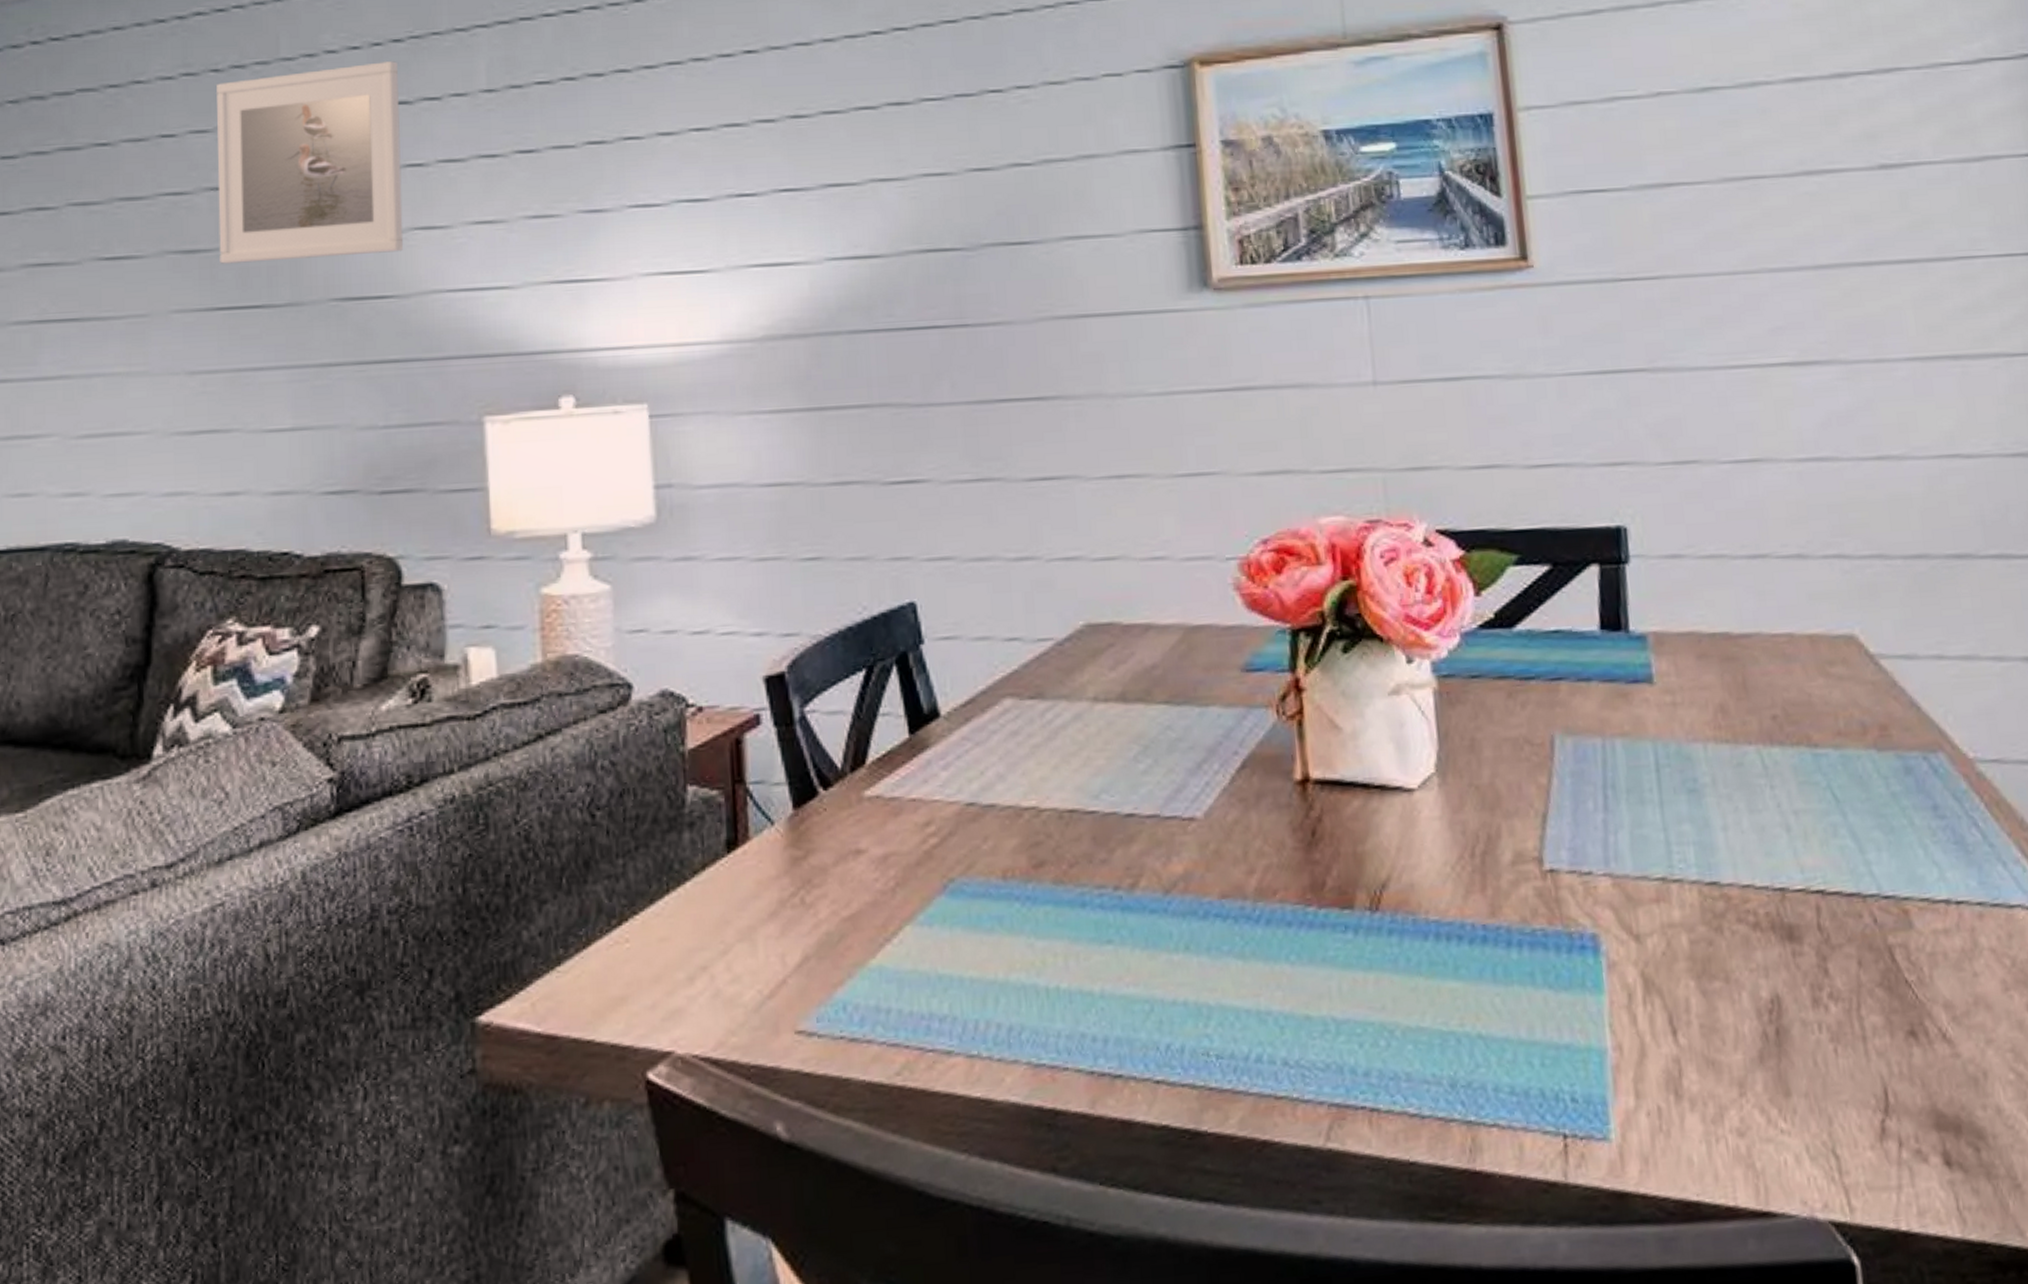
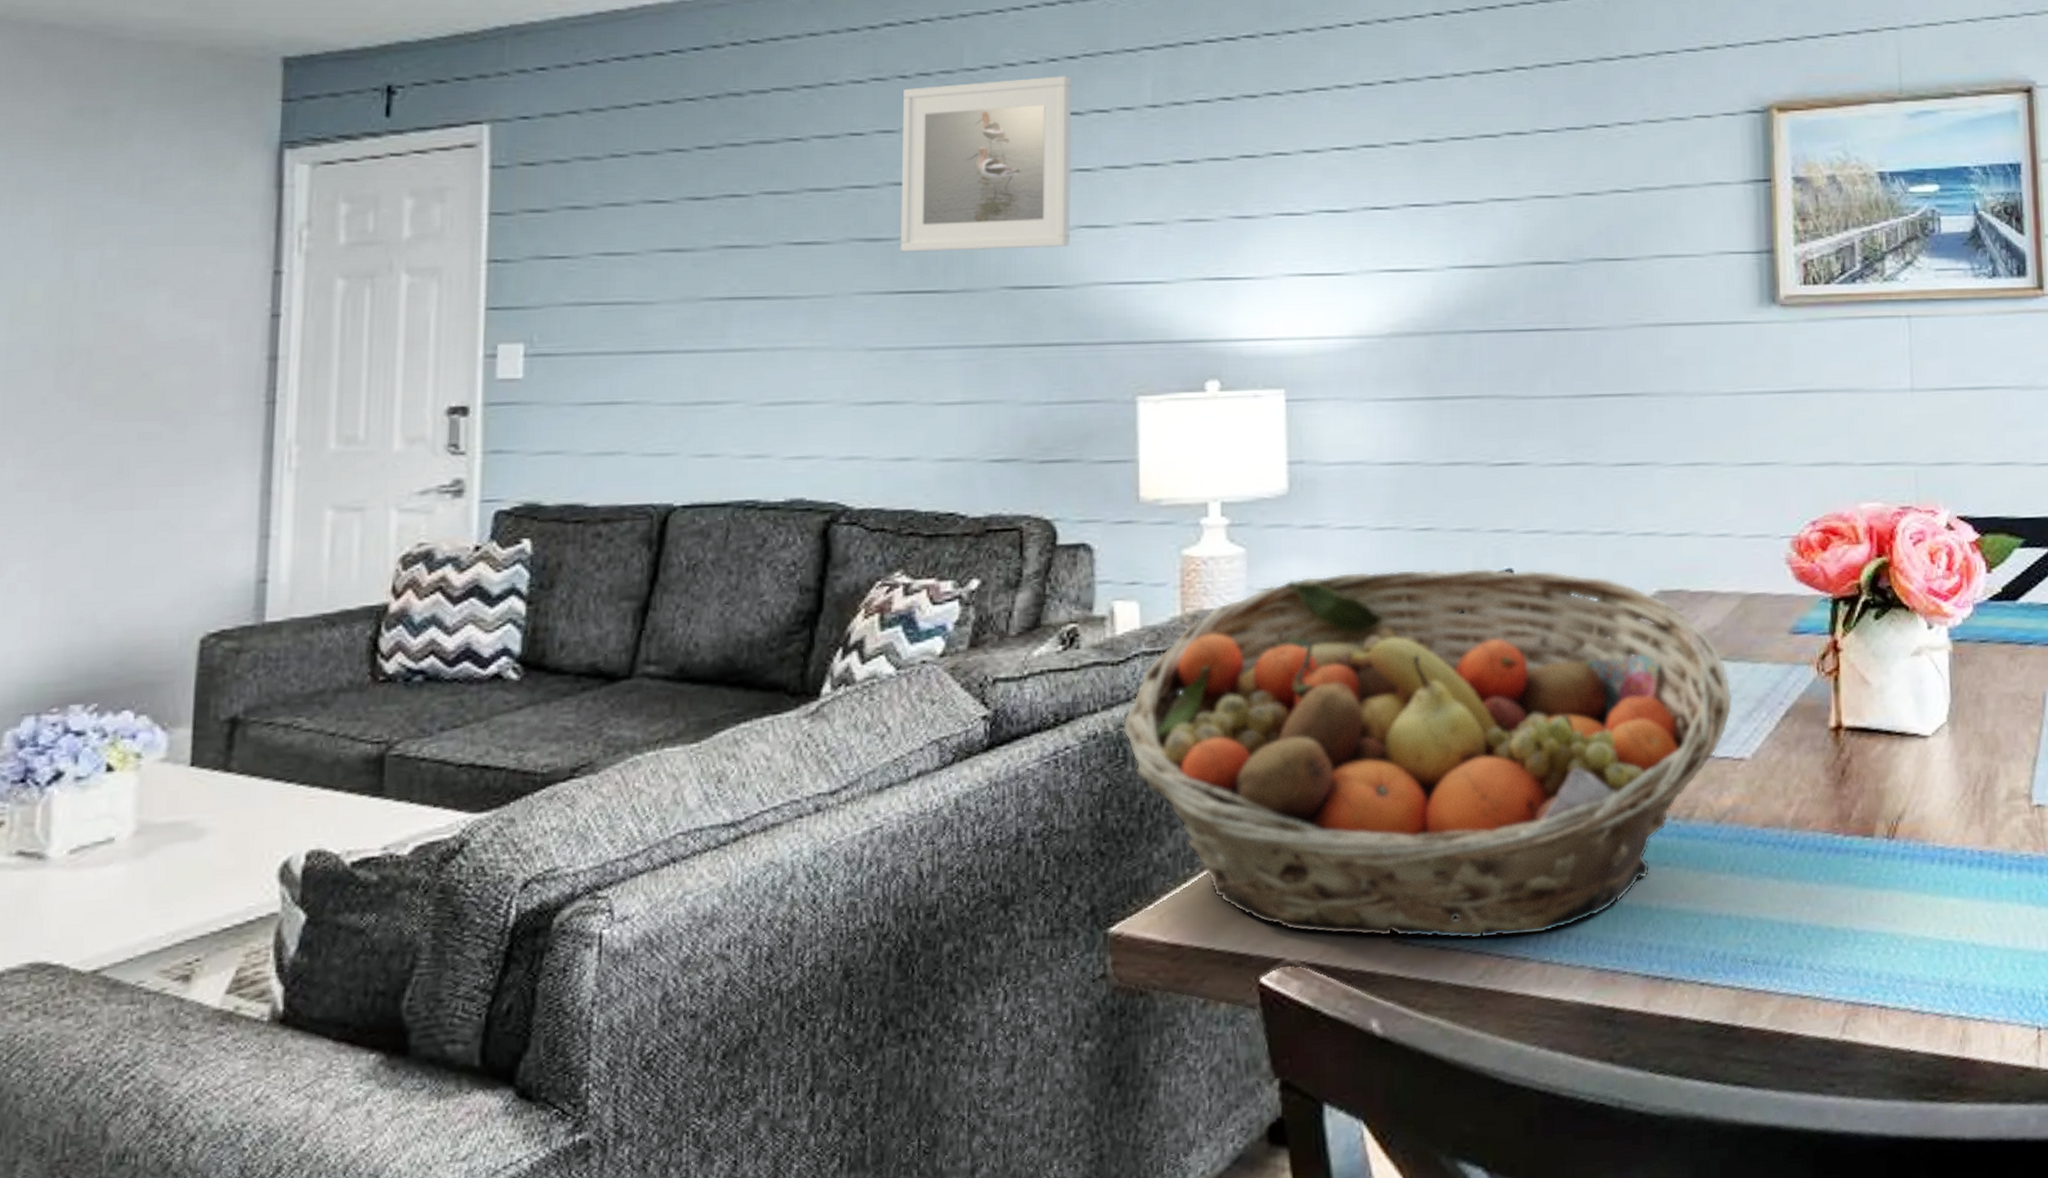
fruit basket: none [482,601,1179,1030] -> present [1123,567,1733,940]

